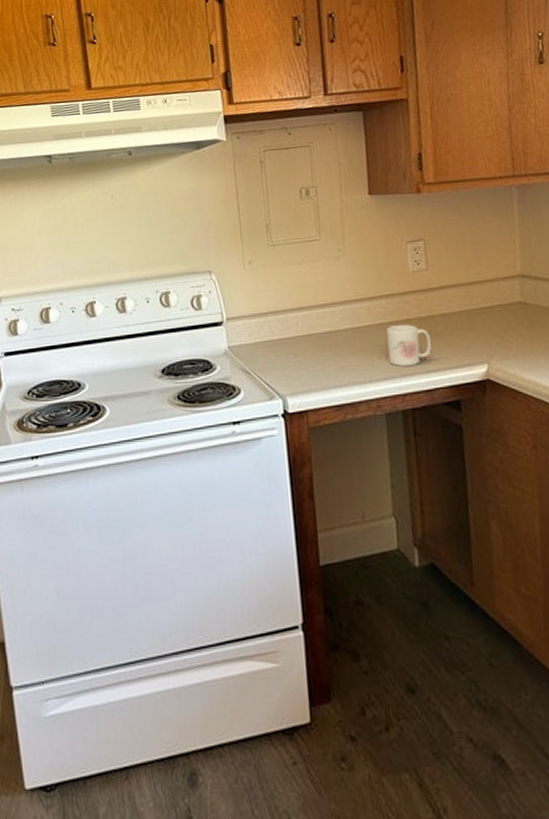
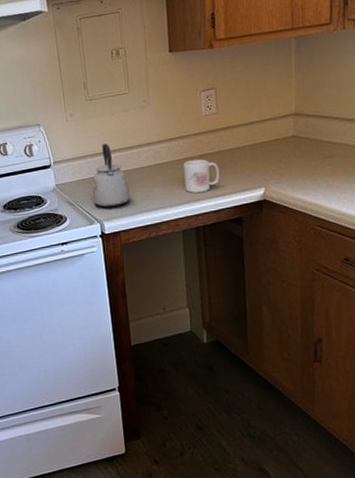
kettle: none [273,299,320,380] -> present [92,143,130,208]

